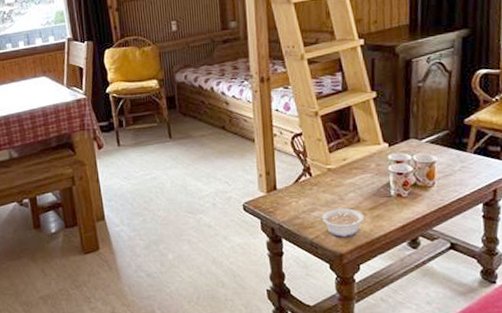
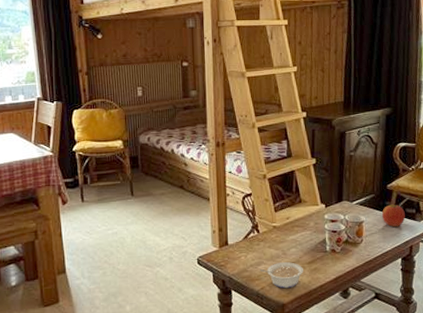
apple: none [458,141,488,167] -> present [382,204,405,227]

